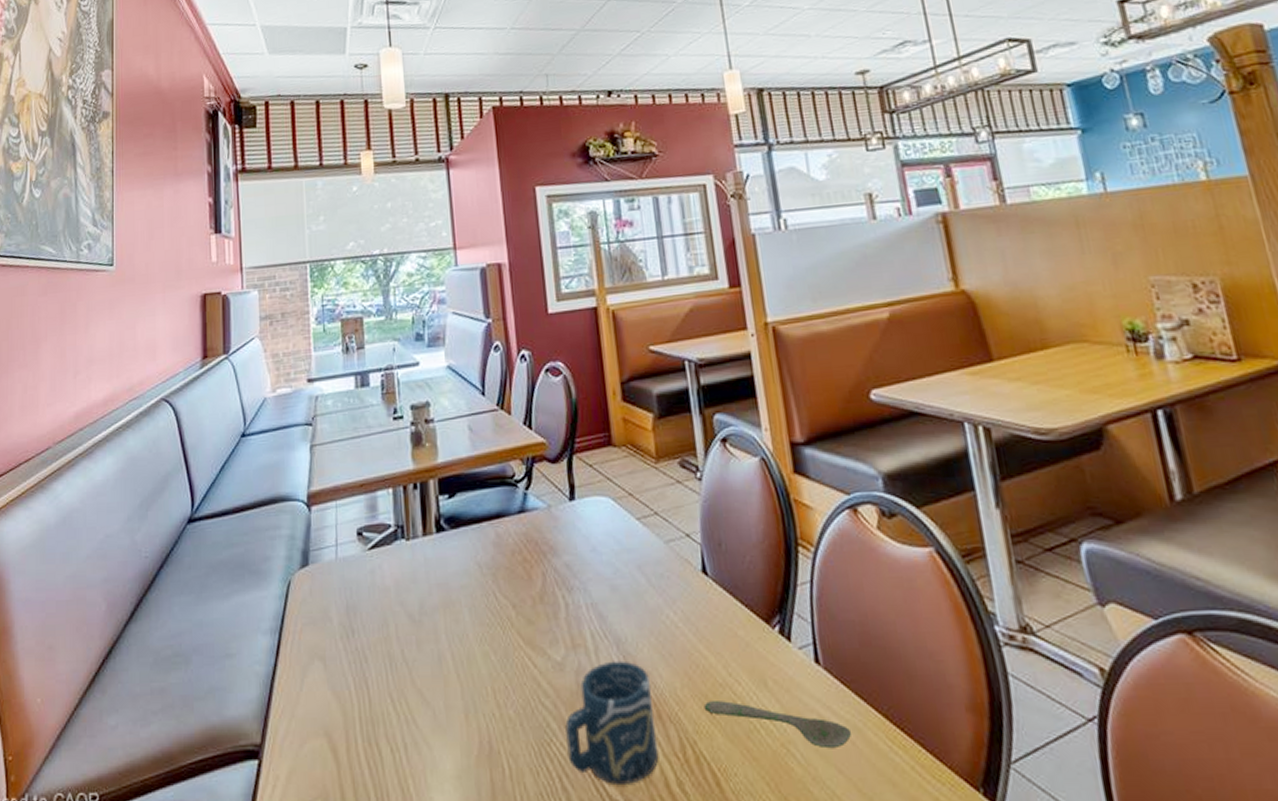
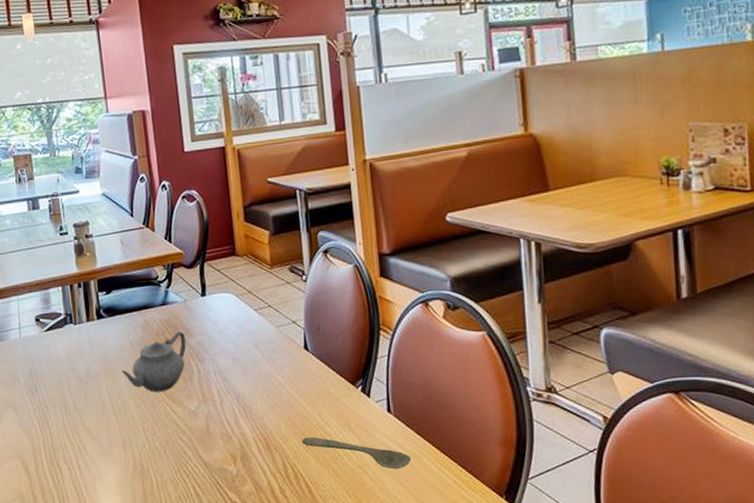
teapot: none [466,549,550,636] -> present [122,331,187,392]
cup: present [565,660,659,784] -> none [198,410,267,491]

